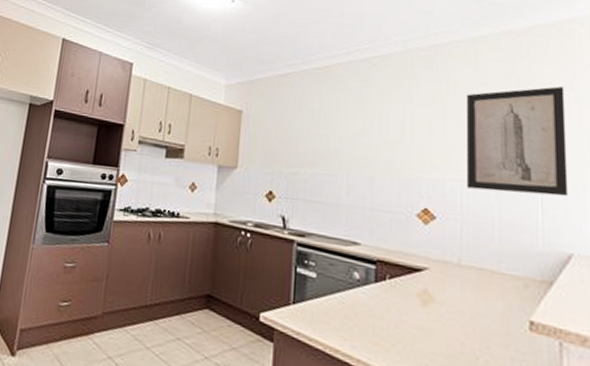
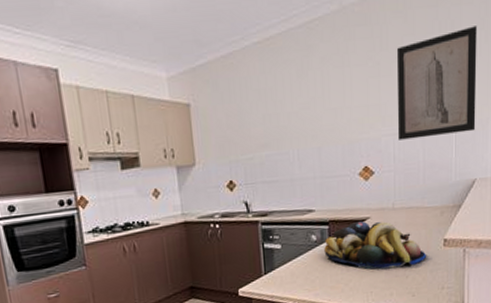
fruit bowl: none [368,269,504,345] -> present [324,221,426,270]

